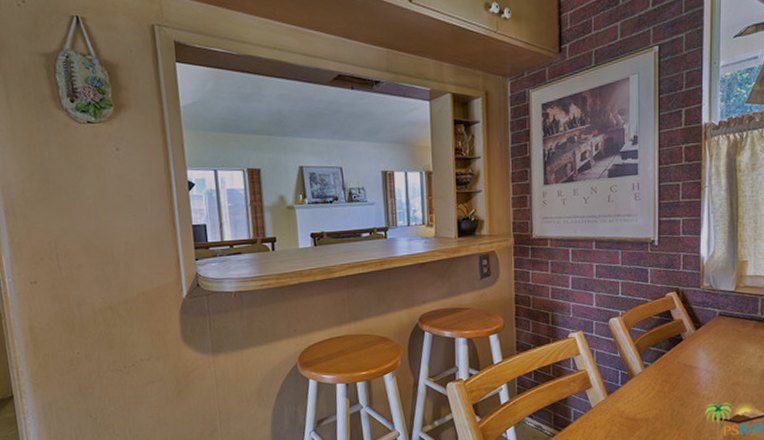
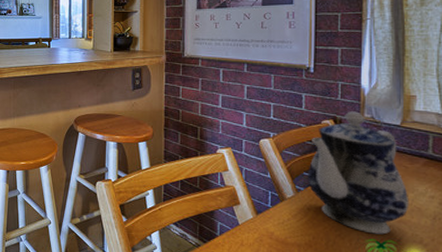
teapot: none [654,281,742,399] -> present [307,111,410,235]

